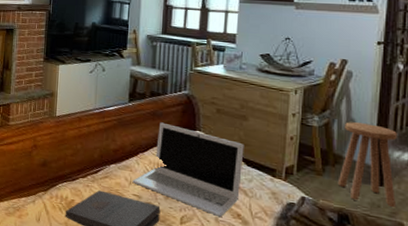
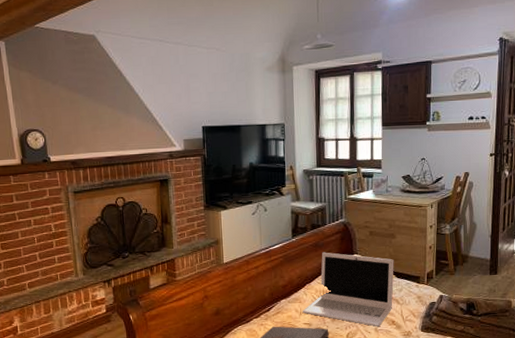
stool: present [337,122,397,208] -> none [465,225,506,290]

